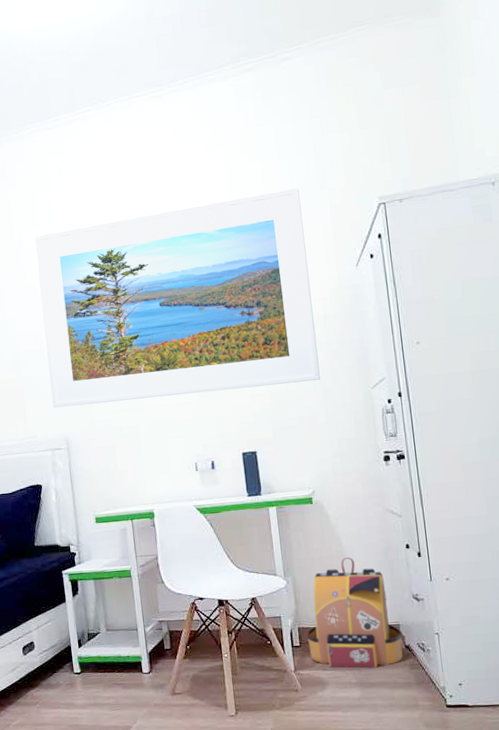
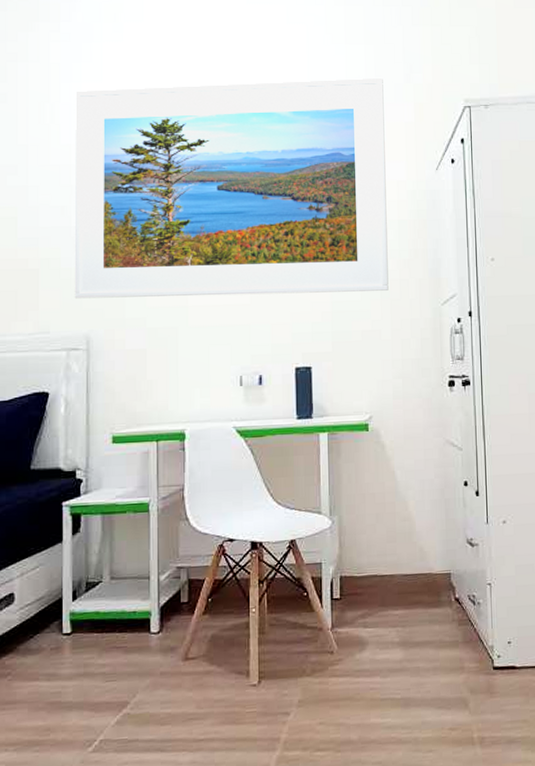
backpack: present [307,557,403,668] -> none [350,495,452,625]

